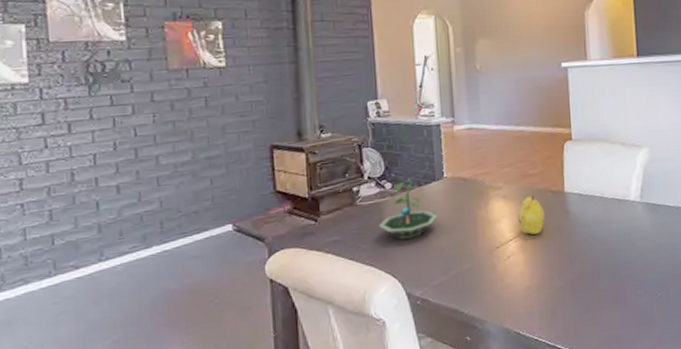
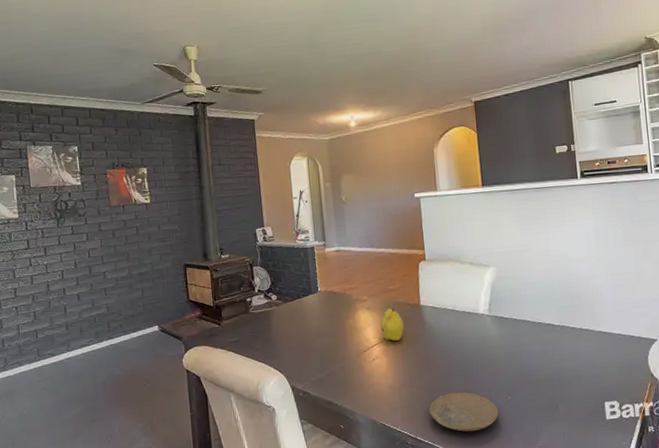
terrarium: present [378,178,438,240] -> none [267,291,314,342]
plate: none [570,289,648,335] -> present [428,391,499,432]

